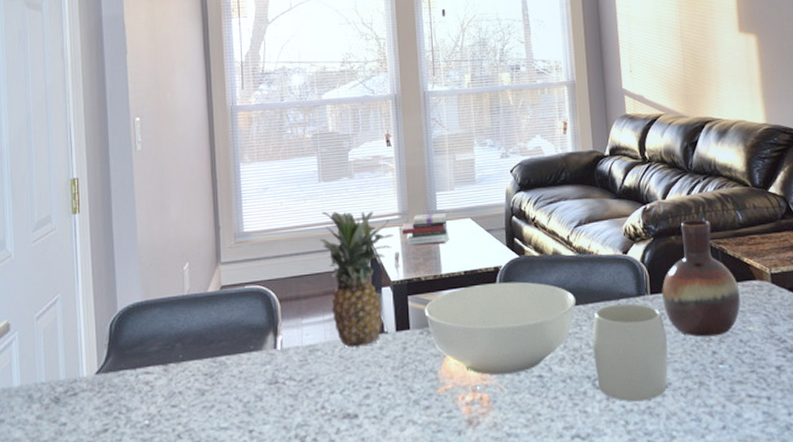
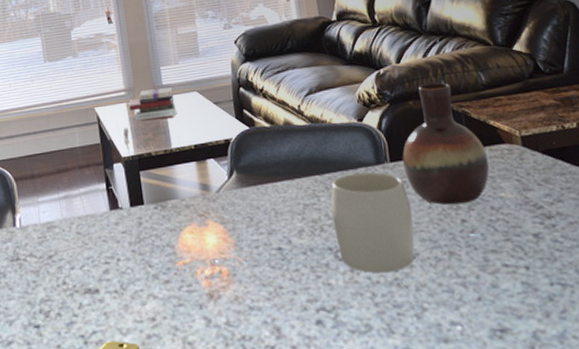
fruit: present [320,211,393,348] -> none [49,89,121,224]
bowl: present [424,281,577,376] -> none [156,153,312,249]

